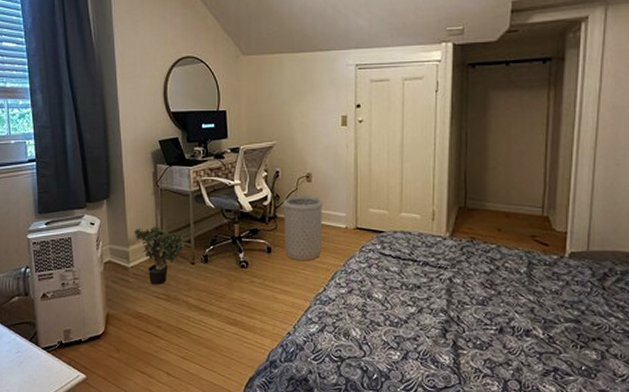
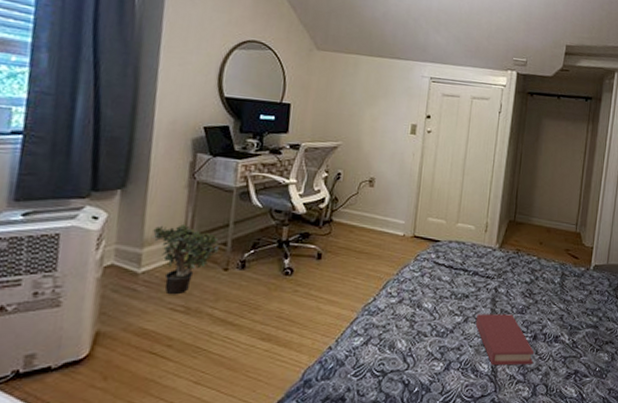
laundry basket: present [283,195,324,261] -> none [336,199,384,269]
book: none [432,305,501,359] -> present [476,314,534,366]

